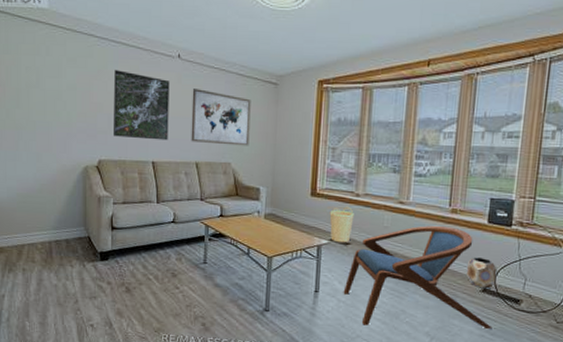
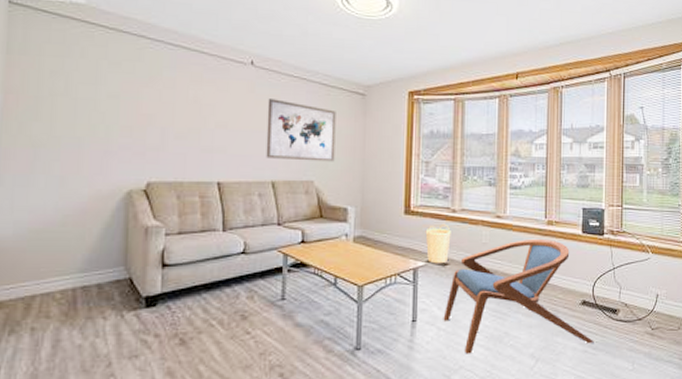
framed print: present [114,70,170,141] -> none [168,77,241,157]
planter: present [465,257,497,289] -> none [565,269,594,301]

